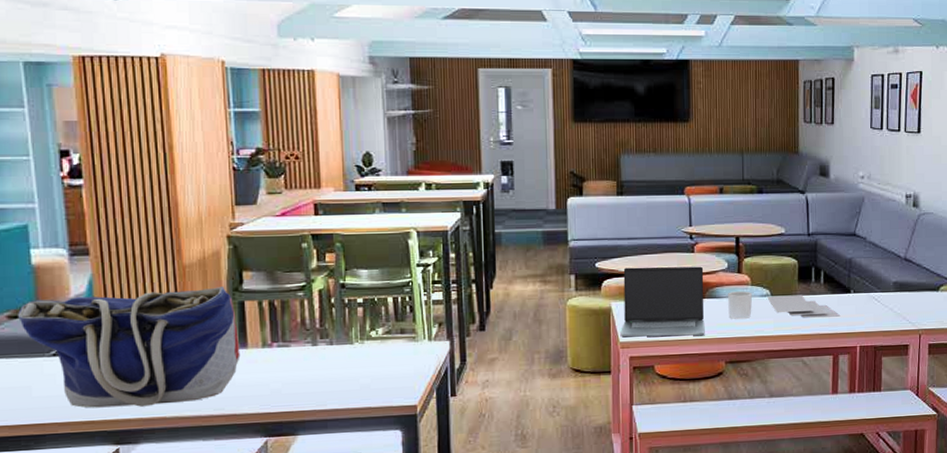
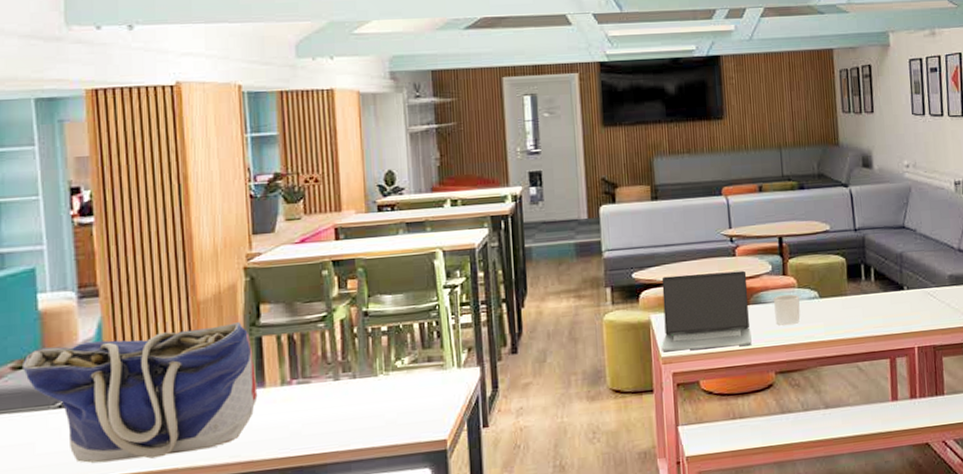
papers: present [767,295,840,318] -> none [815,295,894,320]

